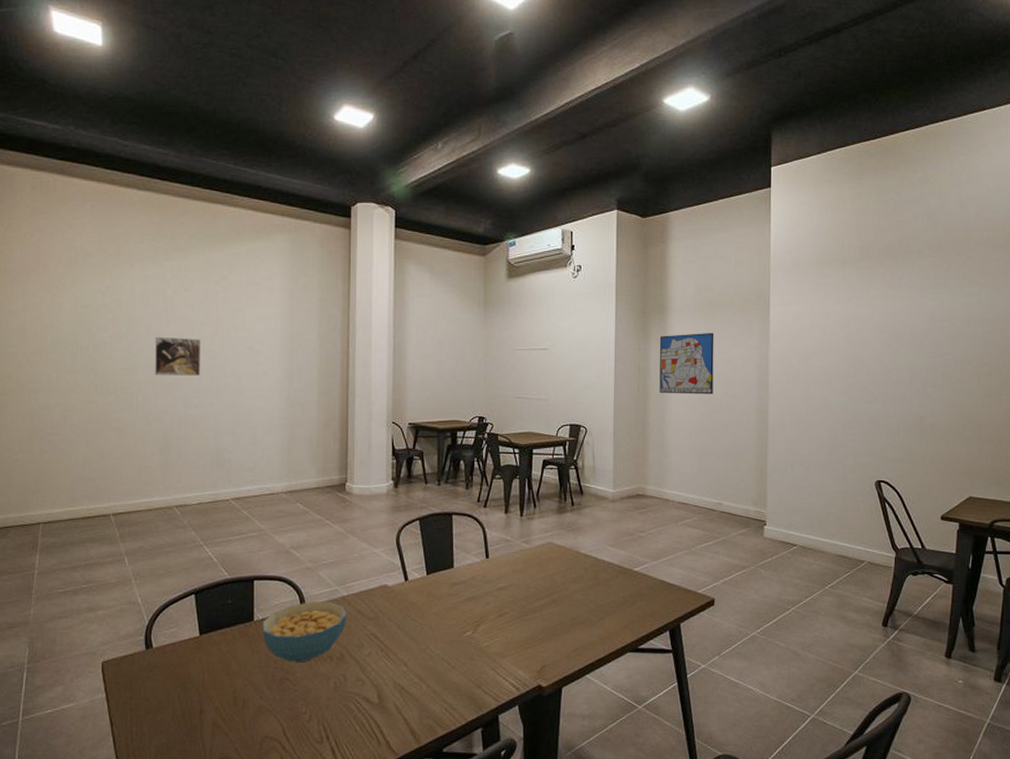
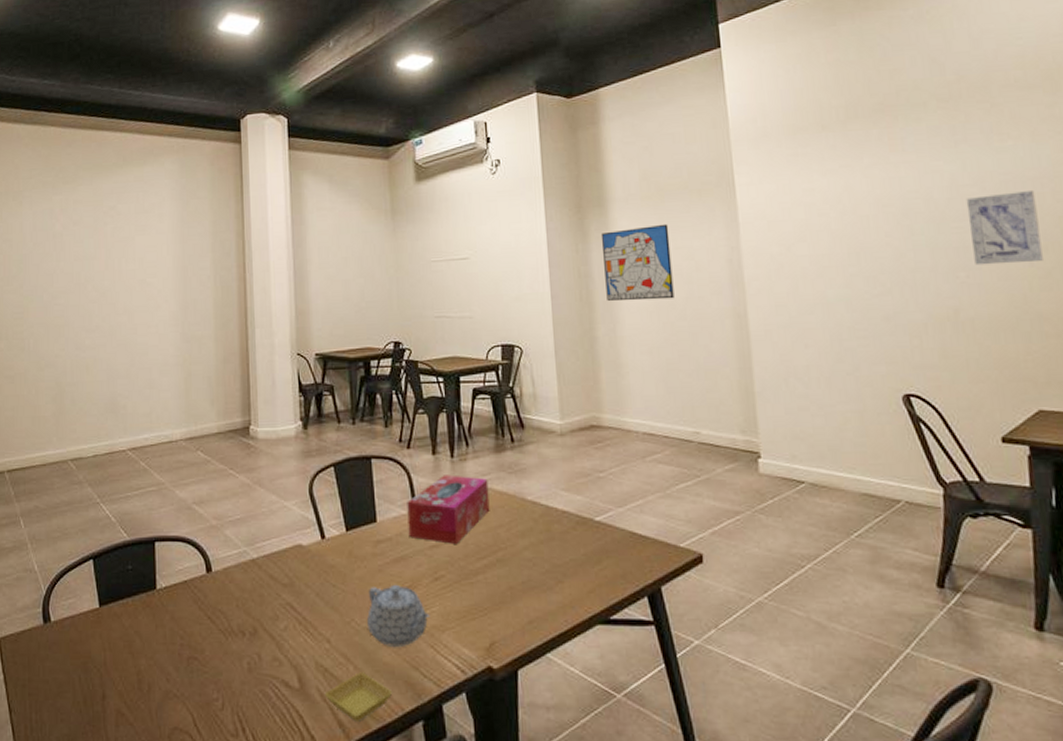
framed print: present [154,337,201,376] -> none [45,274,92,317]
cereal bowl: present [262,602,347,662] -> none [165,566,259,638]
saucer: none [400,690,458,729] -> present [324,672,393,722]
teapot: none [440,619,494,670] -> present [367,584,431,648]
tissue box: none [480,530,550,587] -> present [407,475,490,544]
wall art: none [939,327,989,384] -> present [966,189,1043,266]

